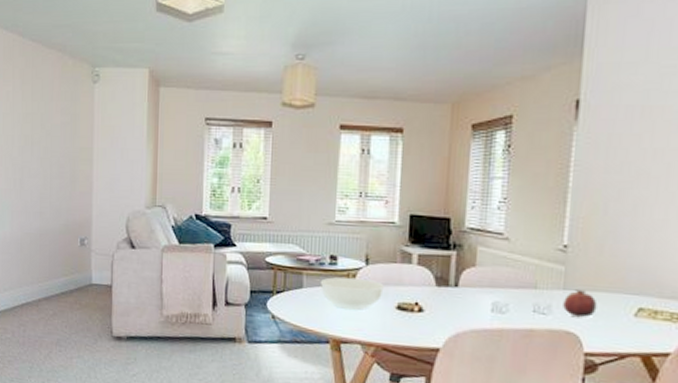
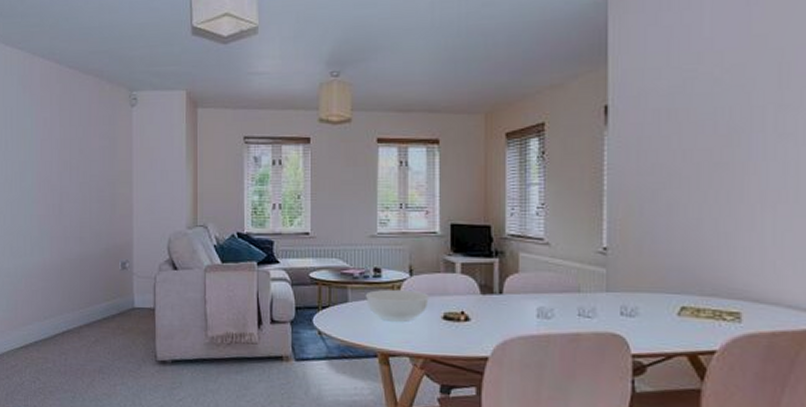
fruit: present [563,289,597,318] -> none [607,291,641,320]

